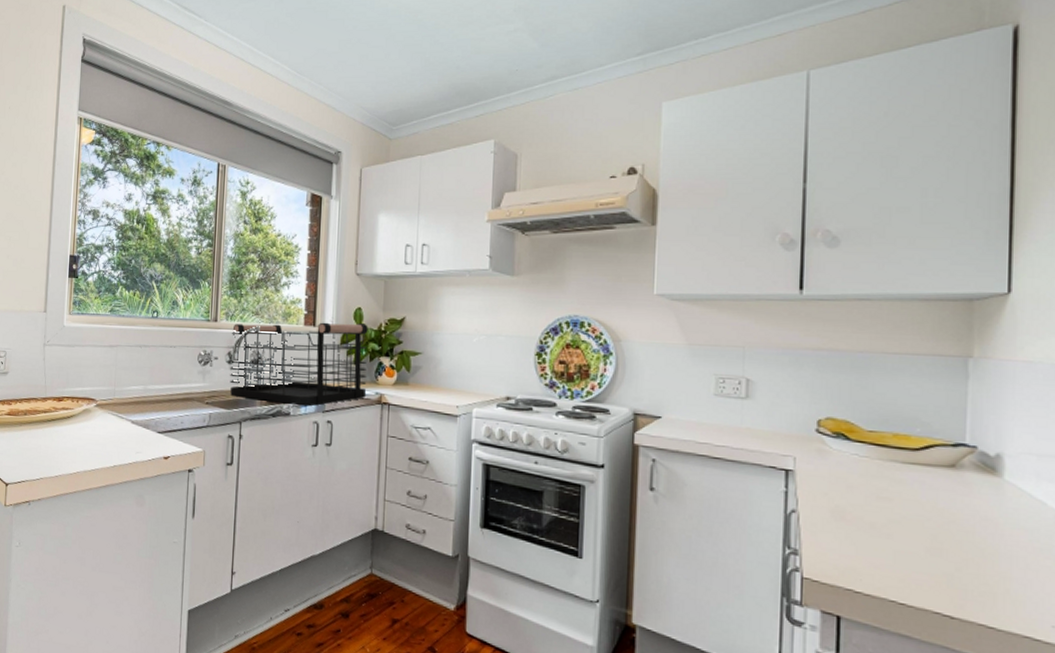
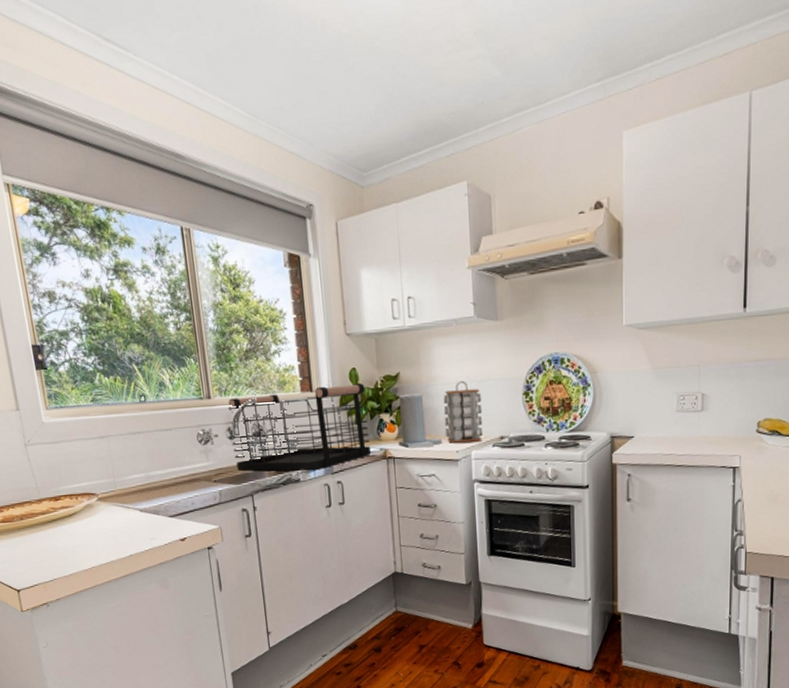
paper towel: none [396,339,443,398] -> present [399,393,443,449]
spice rack: none [446,332,490,400] -> present [443,380,484,444]

